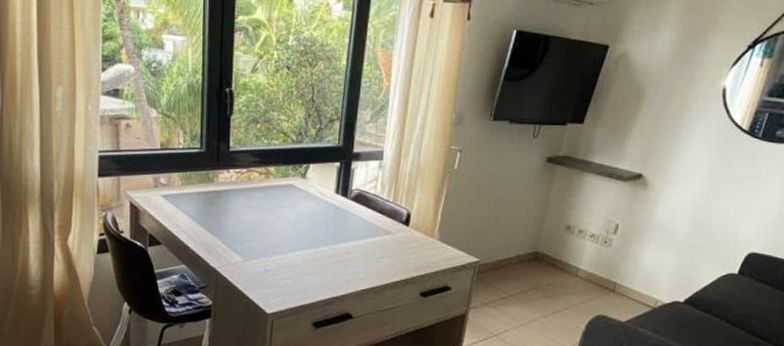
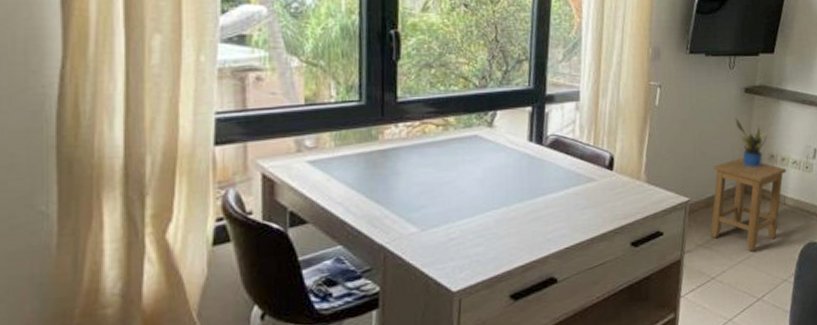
stool: none [497,226,583,316] -> present [710,158,787,252]
potted plant: none [533,187,566,237] -> present [735,118,768,168]

